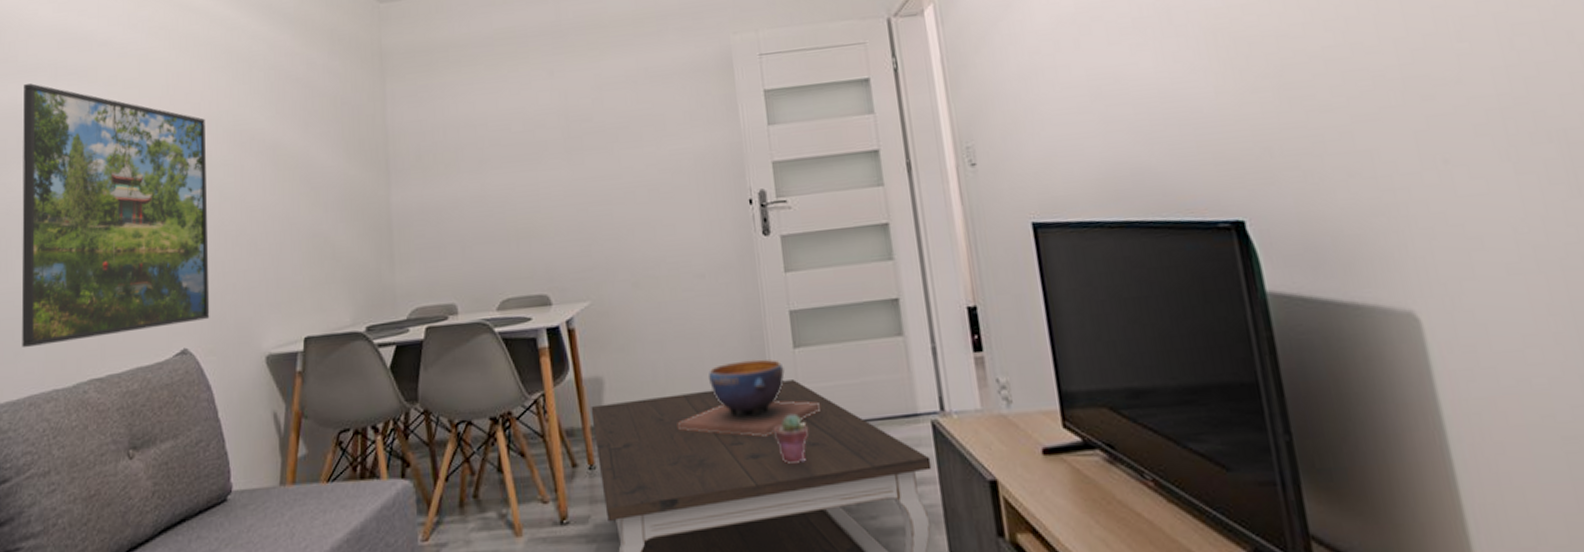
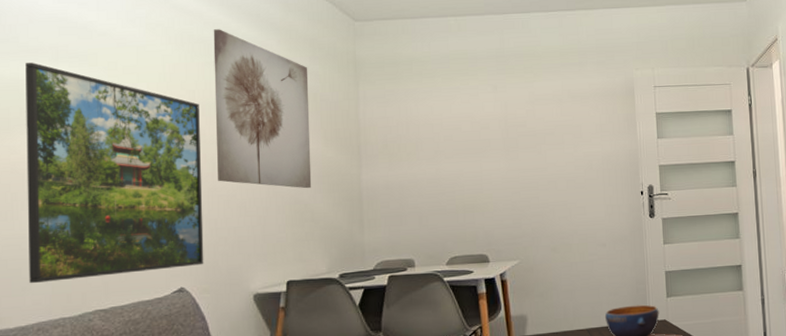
wall art: none [220,26,332,218] -> present [213,29,312,189]

